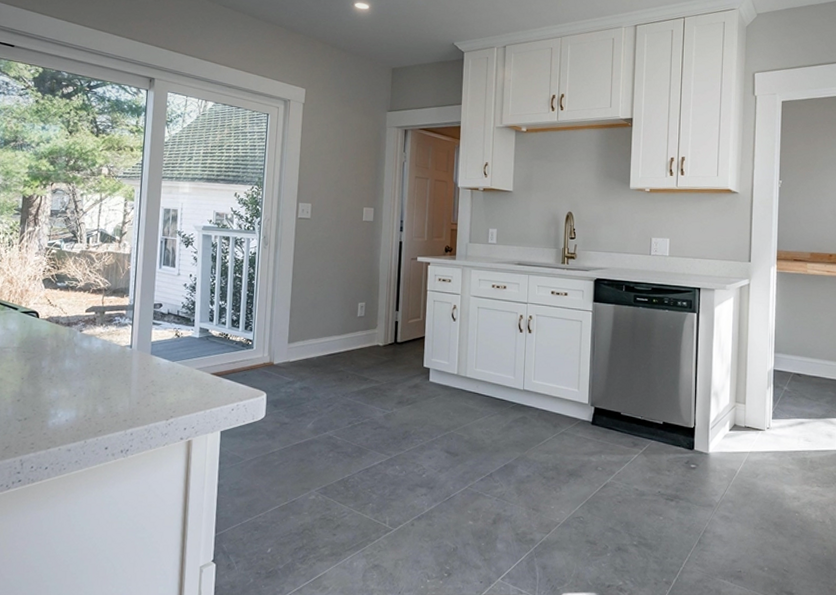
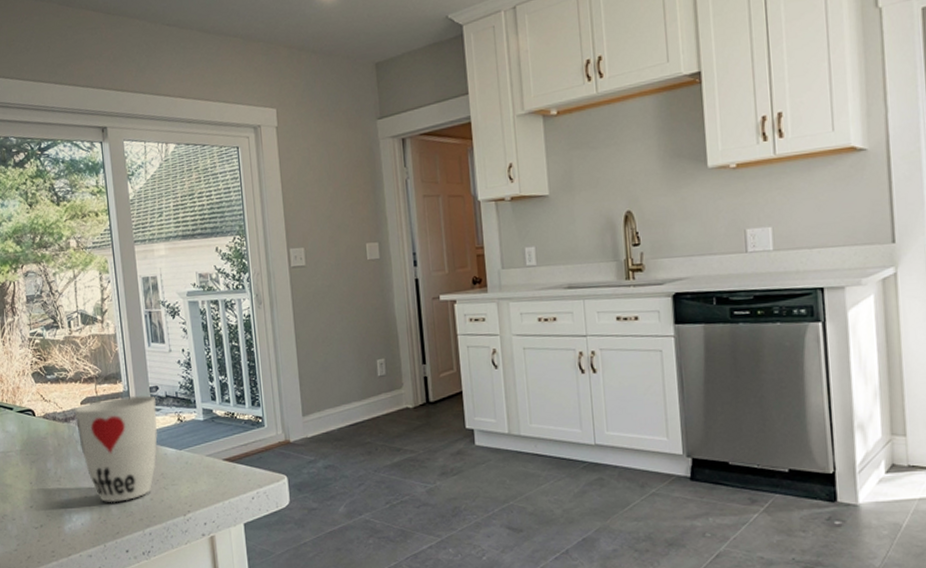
cup: none [78,309,159,403] -> present [74,395,158,502]

